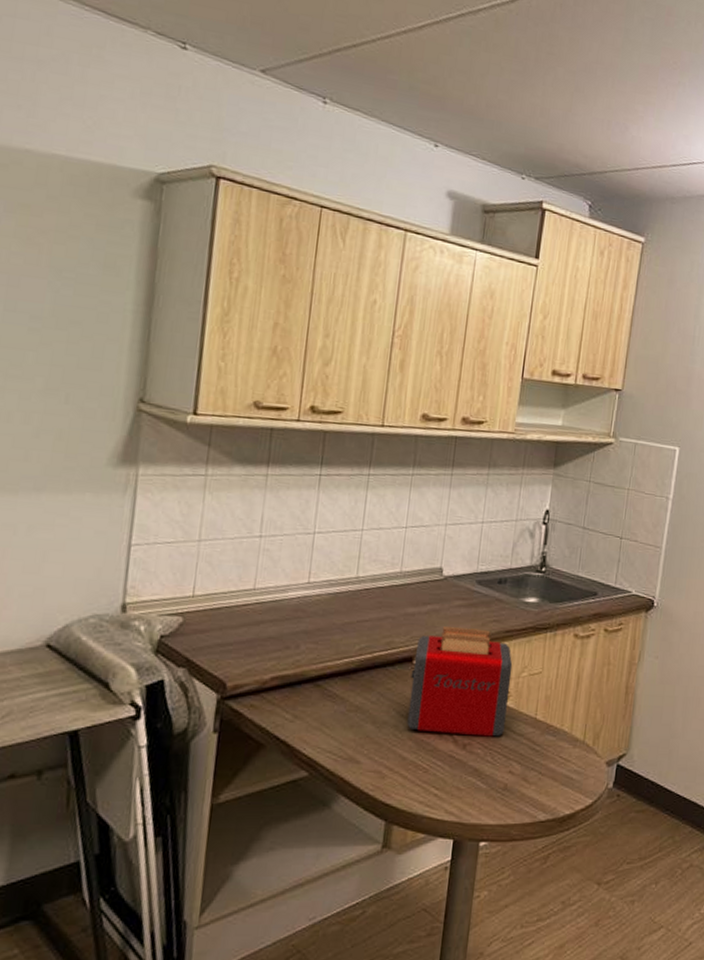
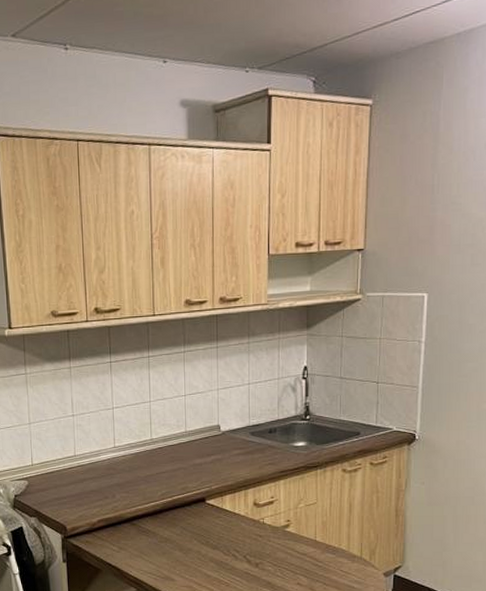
toaster: present [407,627,513,737] -> none [205,471,290,557]

